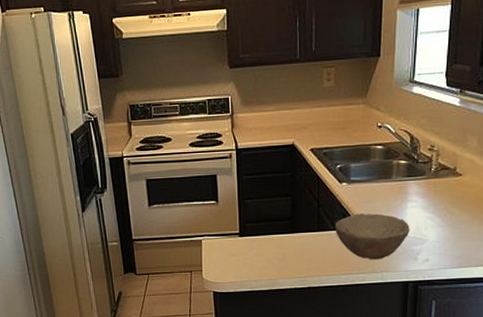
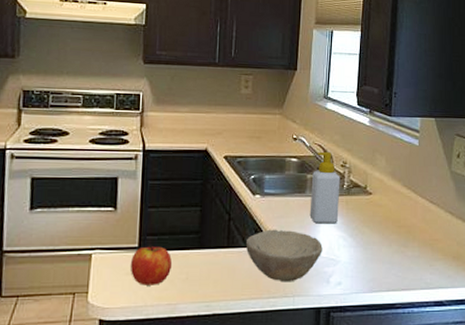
apple: none [234,231,270,264] -> present [130,245,173,286]
soap bottle: none [396,136,428,206] -> present [309,151,340,224]

